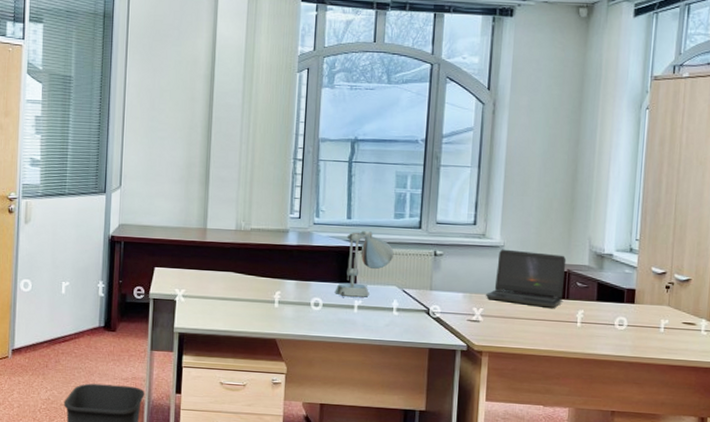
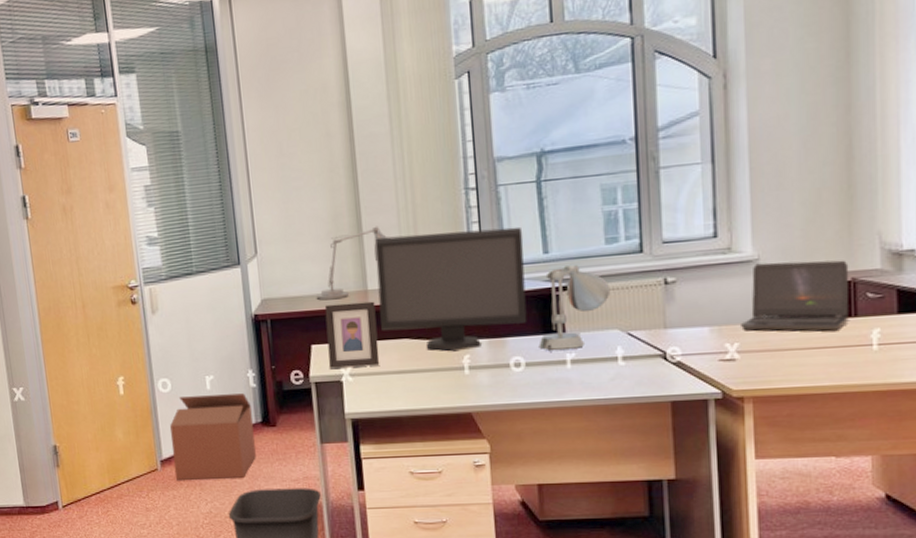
cardboard box: none [22,297,97,372] -> present [169,393,256,480]
desk lamp: none [164,178,228,233] -> present [316,226,387,300]
picture frame: none [166,236,211,291] -> present [324,301,380,368]
monitor: none [213,187,334,288] -> present [375,226,527,352]

